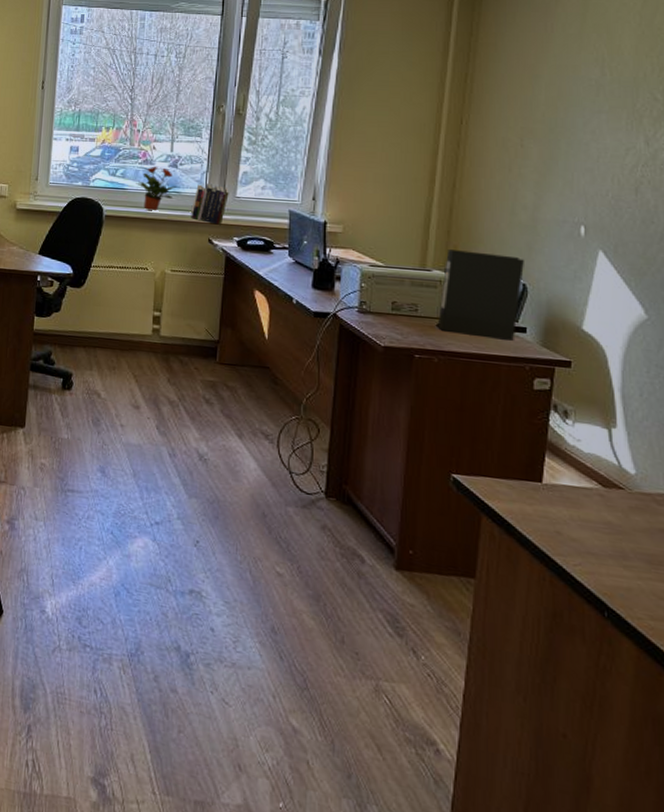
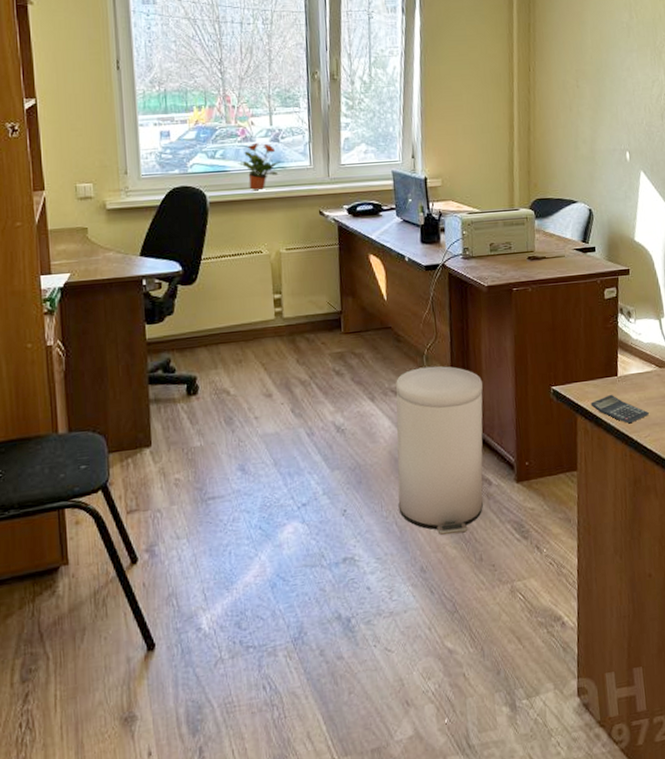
books: present [191,184,229,225] -> none [298,154,334,196]
pedal bin: none [255,416,366,606] -> present [395,366,483,536]
binder: present [438,249,524,341] -> none [528,186,589,263]
calculator: none [501,501,582,544] -> present [590,394,649,424]

